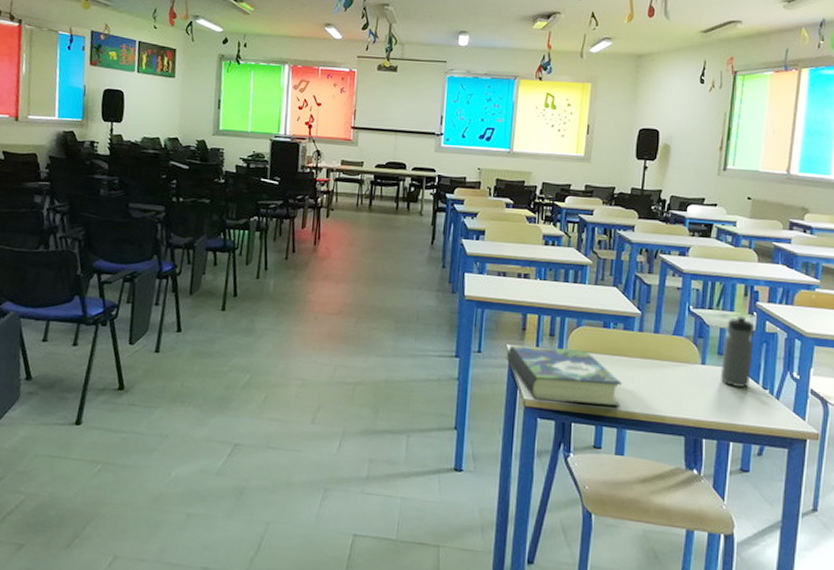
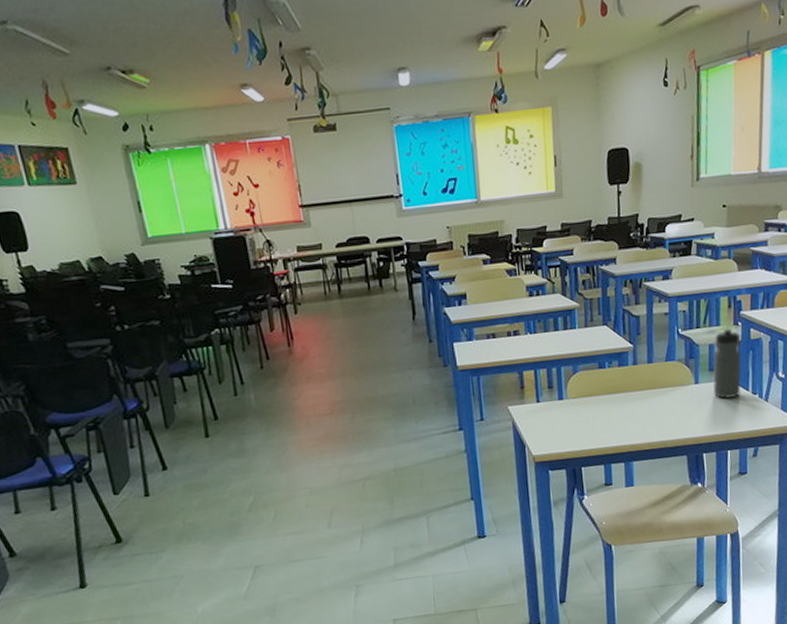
book: present [507,345,623,407] -> none [509,394,625,454]

